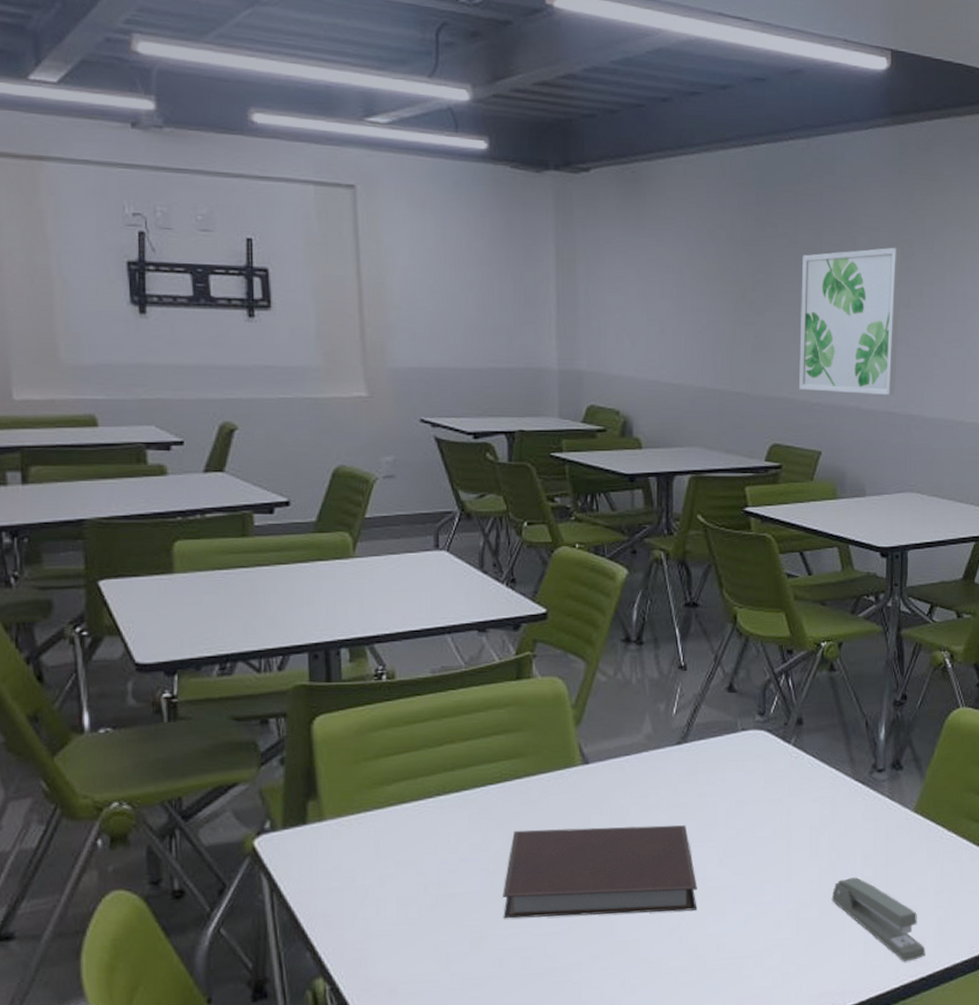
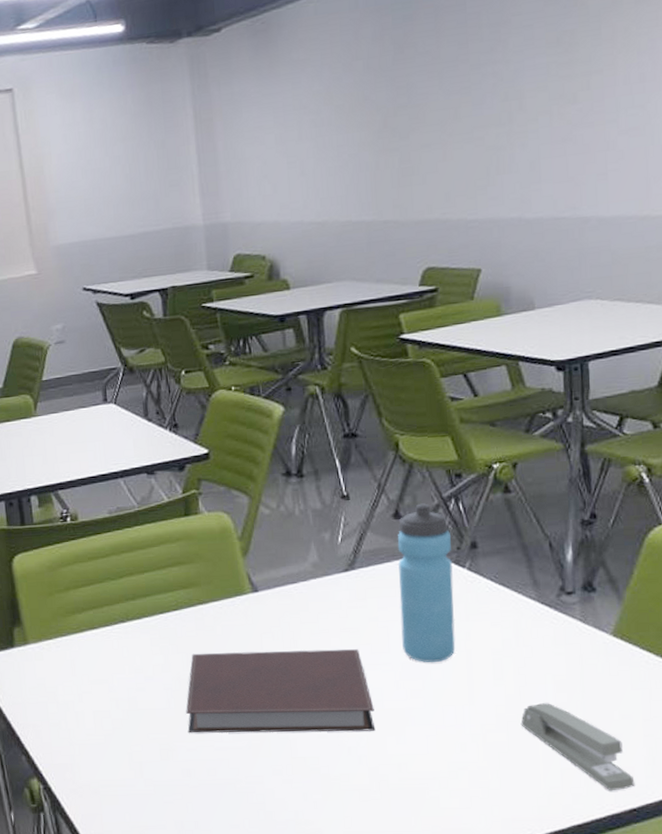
water bottle: none [728,677,779,839] -> present [397,503,456,663]
wall art: present [799,247,902,396] -> none [447,40,564,209]

